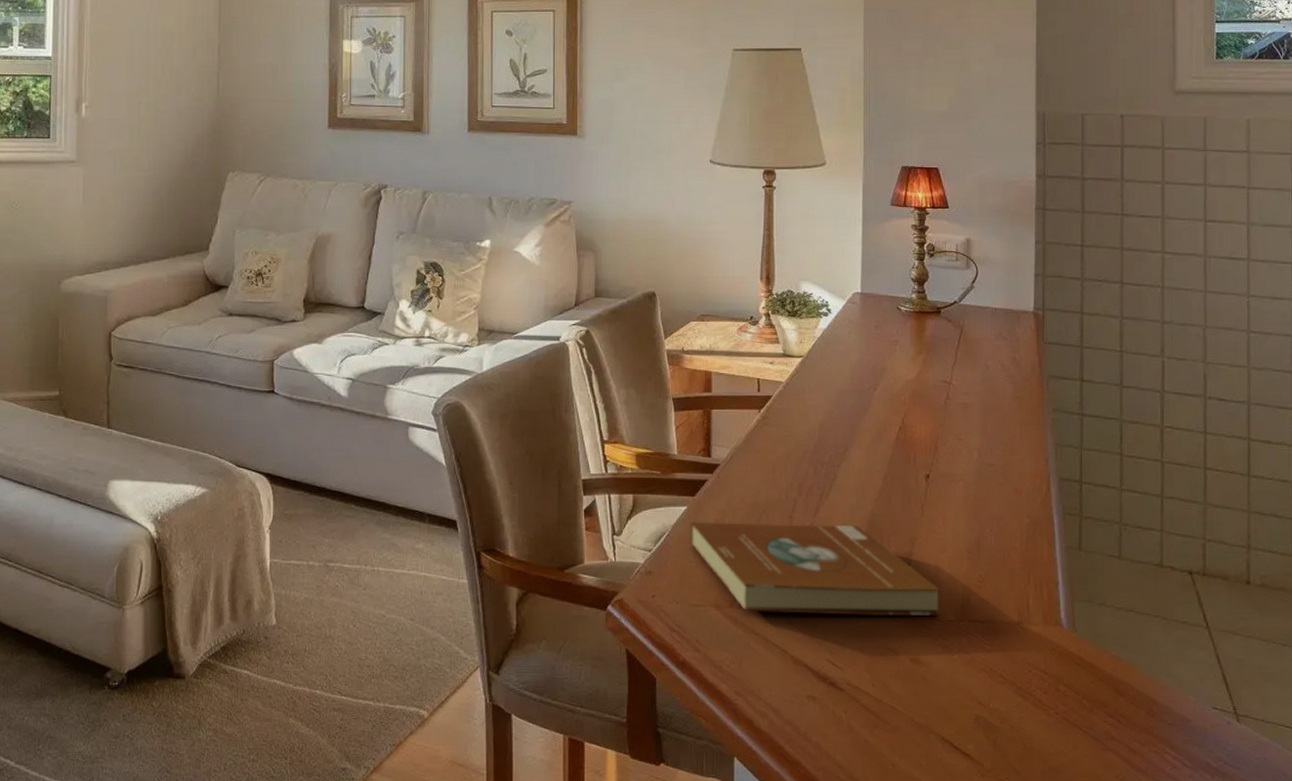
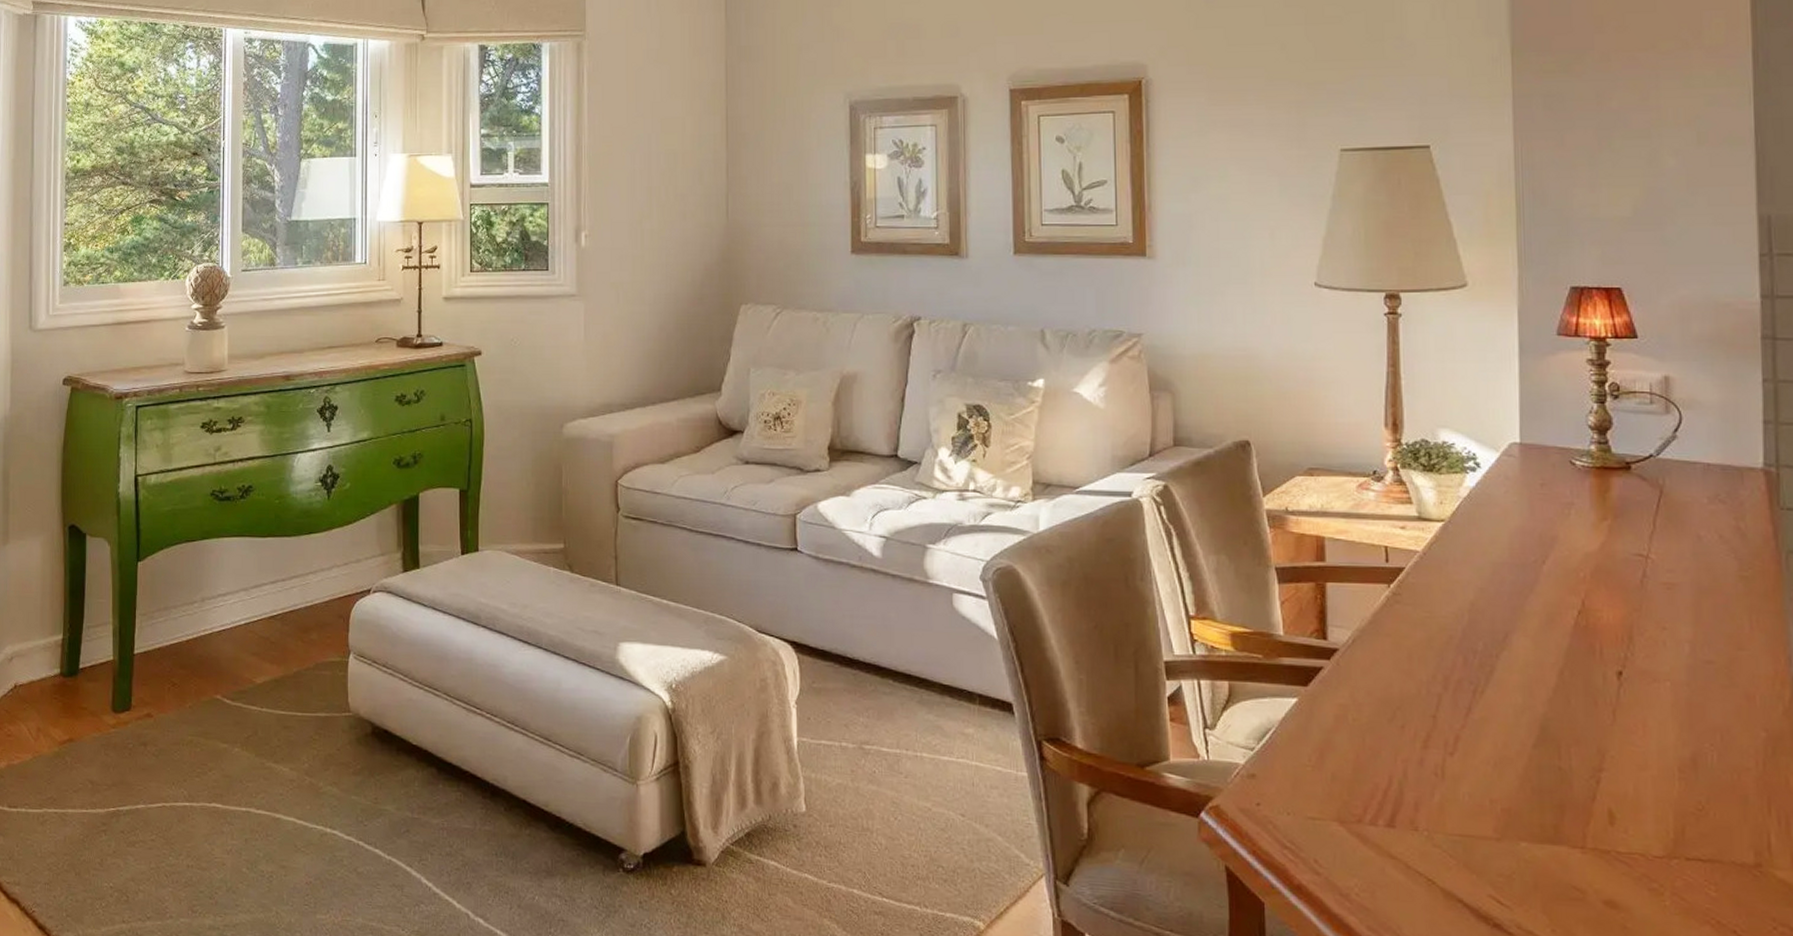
book: present [690,521,940,617] -> none [1302,717,1644,850]

